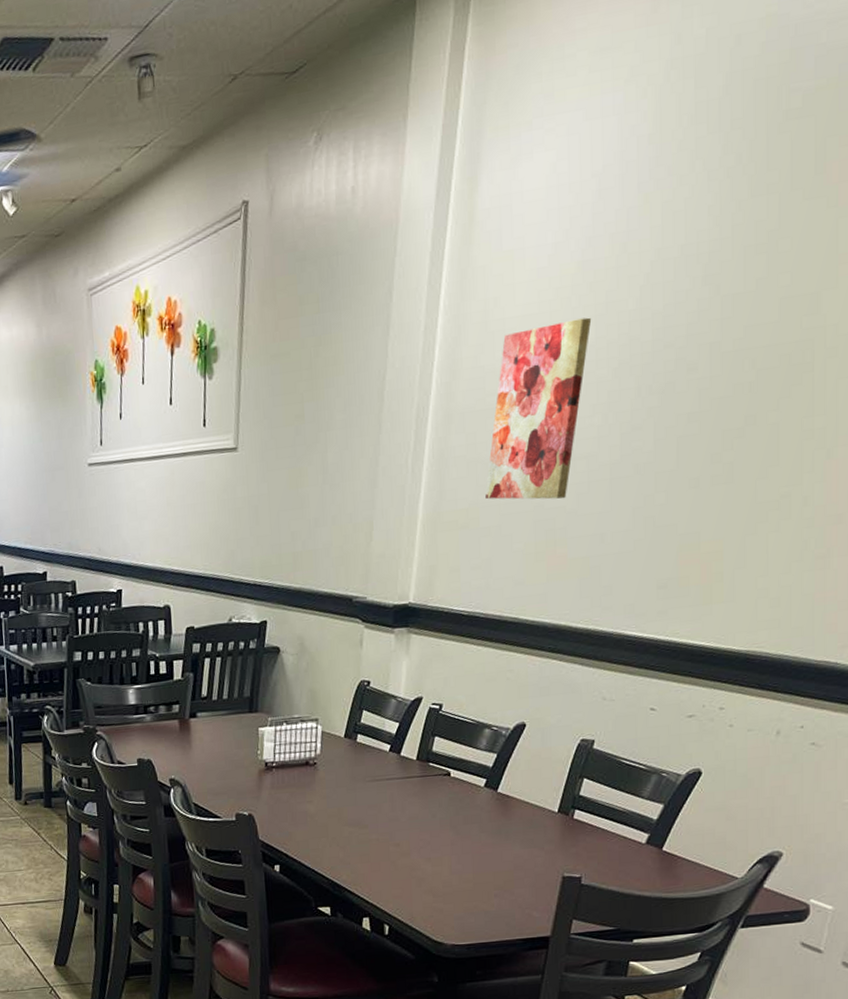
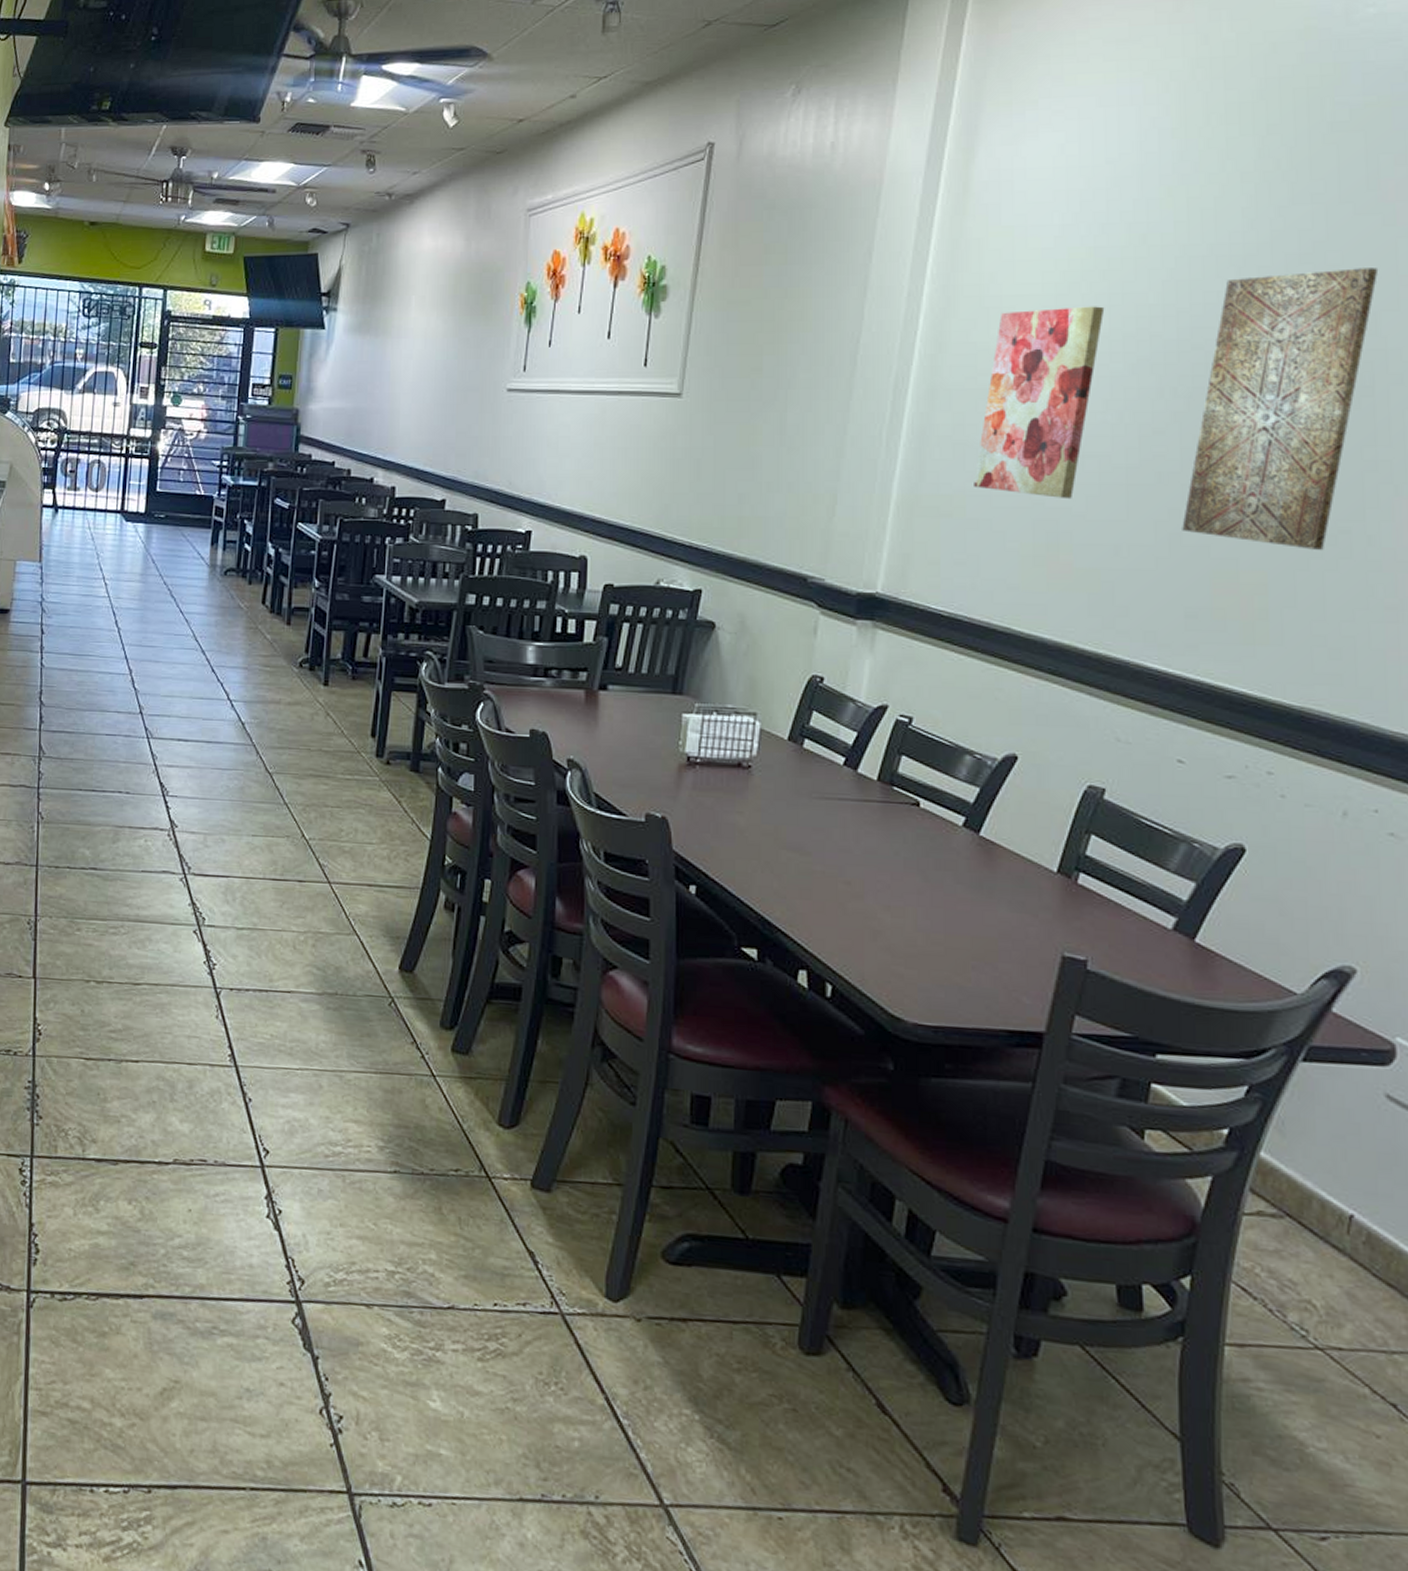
wall art: none [655,249,822,516] -> present [1182,268,1379,551]

